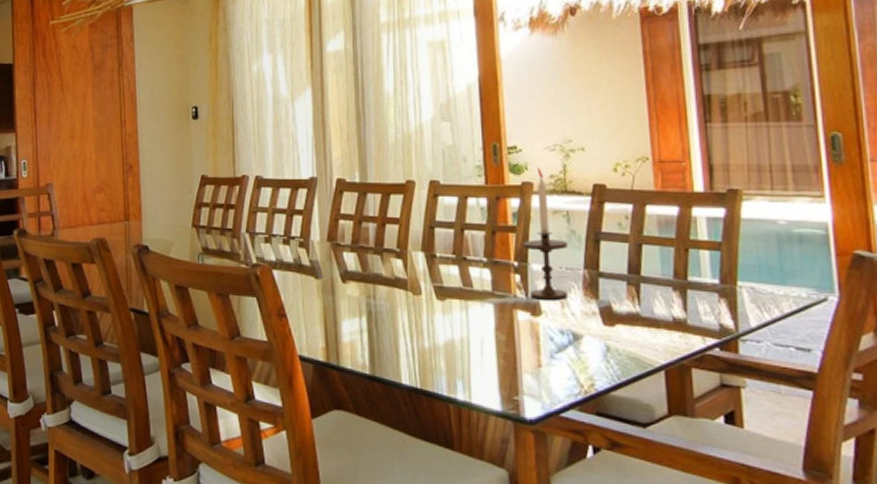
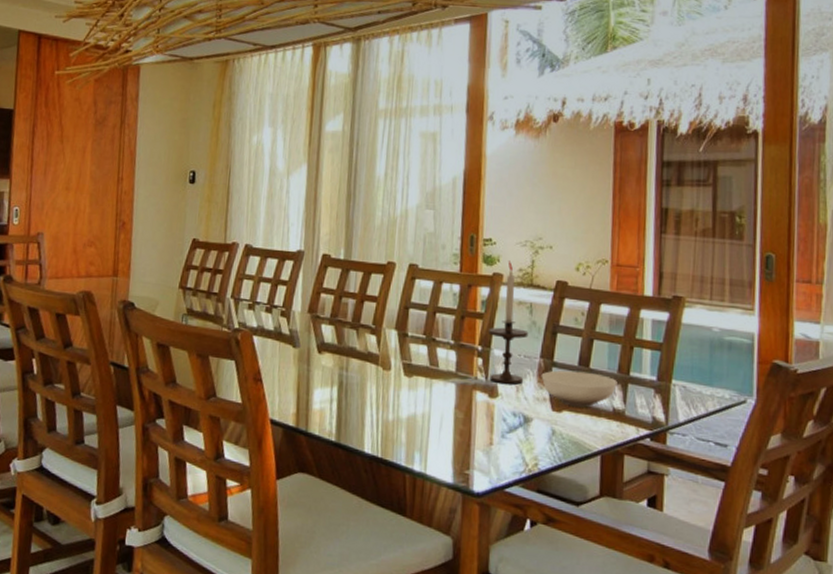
bowl: none [587,280,675,319] -> present [541,370,617,408]

